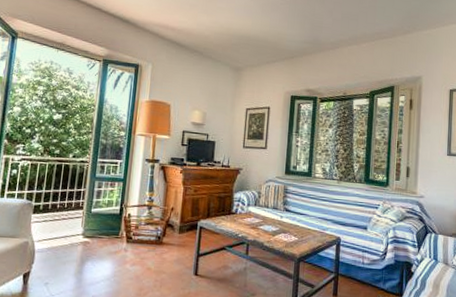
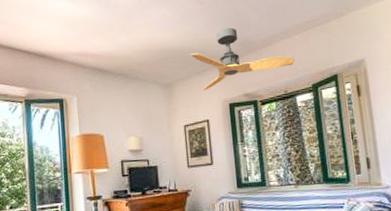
ceiling fan: none [263,25,358,80] -> present [190,27,295,91]

